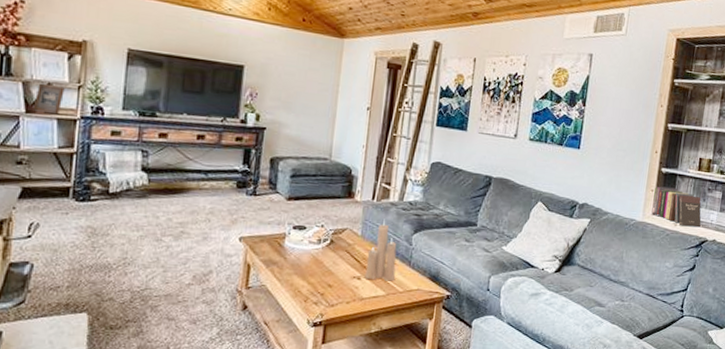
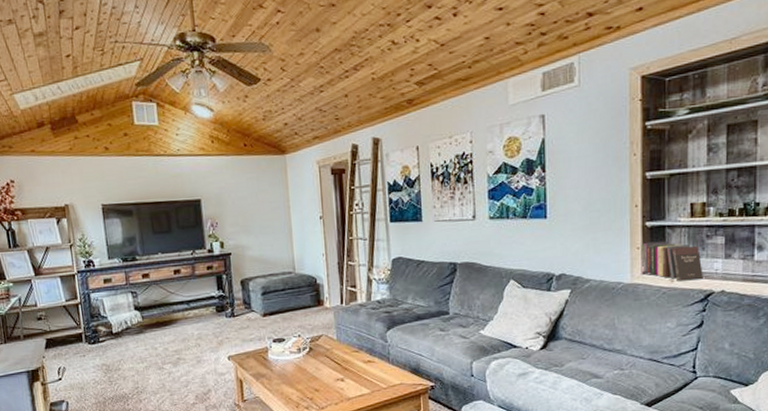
picture frame: present [32,83,65,115] -> none [39,248,61,274]
candle: present [364,218,397,281] -> none [346,320,378,381]

